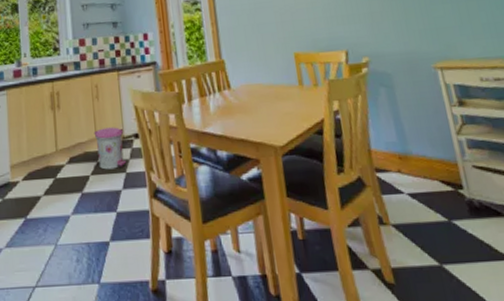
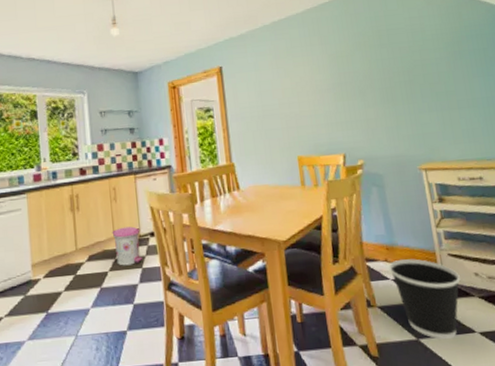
wastebasket: none [402,170,489,266] -> present [388,259,460,339]

